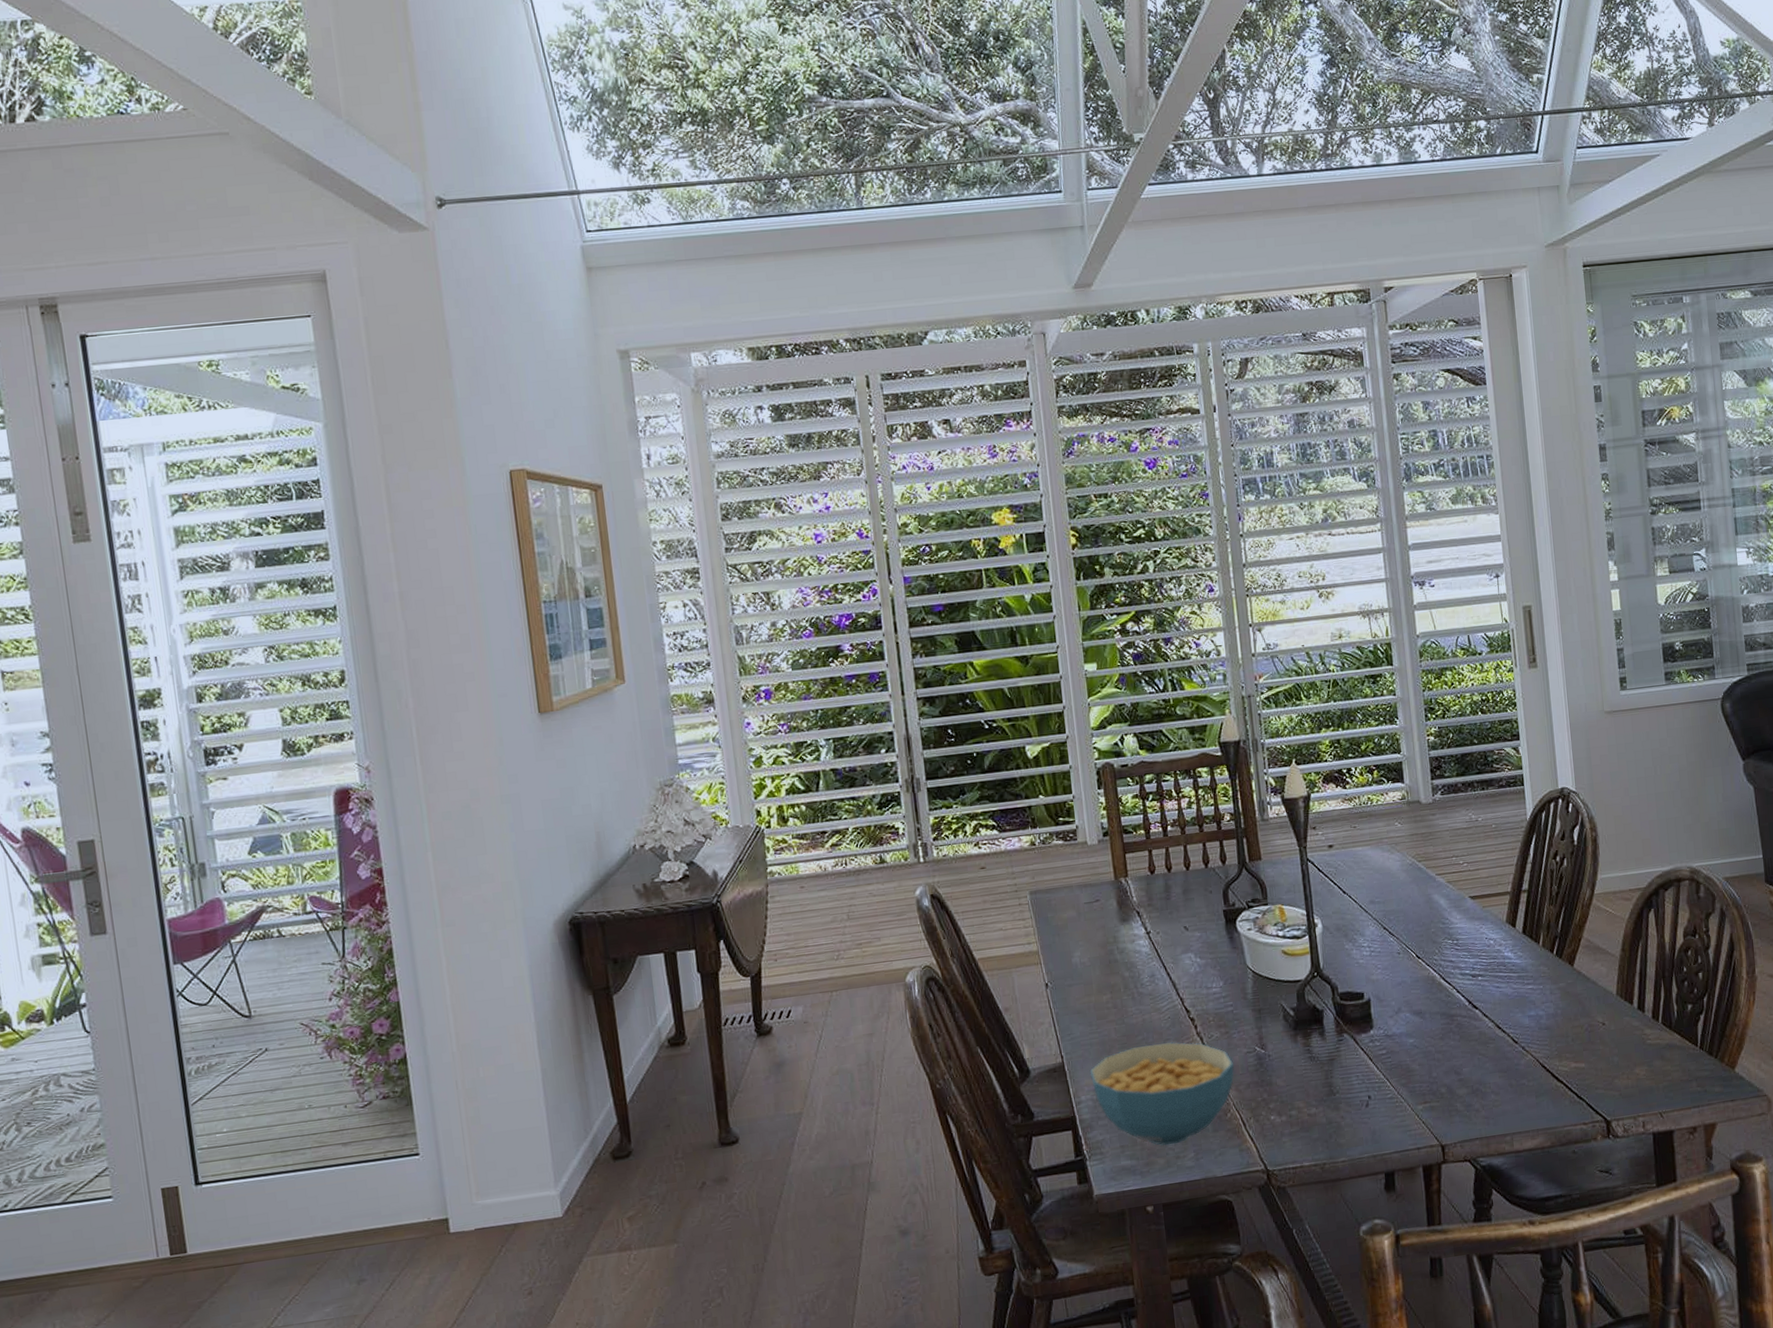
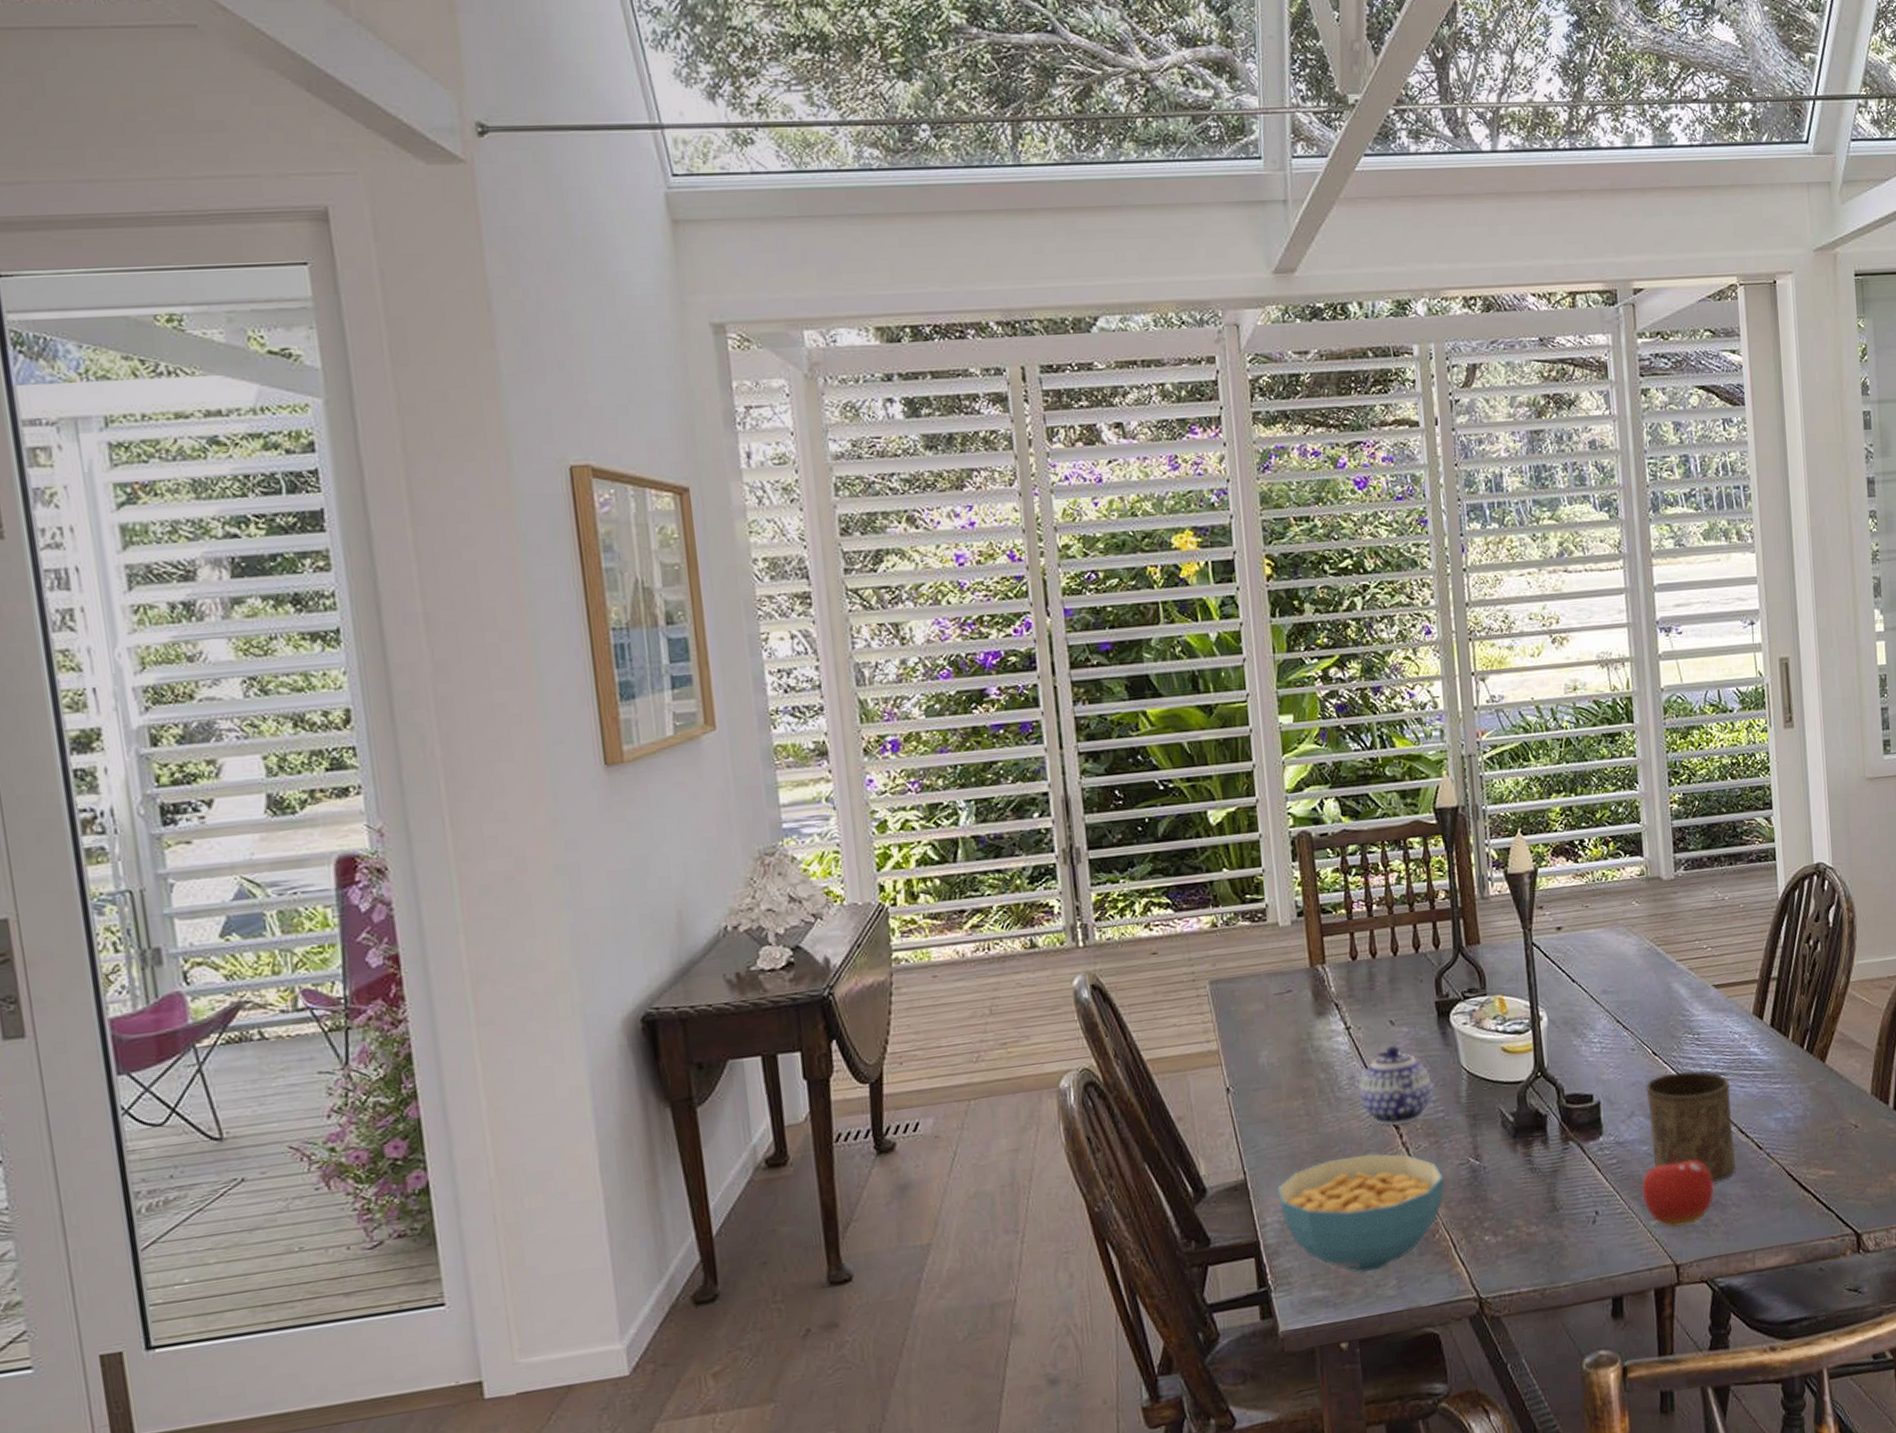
teapot: none [1159,948,1222,1018] -> present [1359,1046,1432,1126]
fruit: none [1409,1044,1475,1111] -> present [1642,1151,1714,1227]
cup: none [1411,972,1495,1072] -> present [1645,1070,1737,1182]

